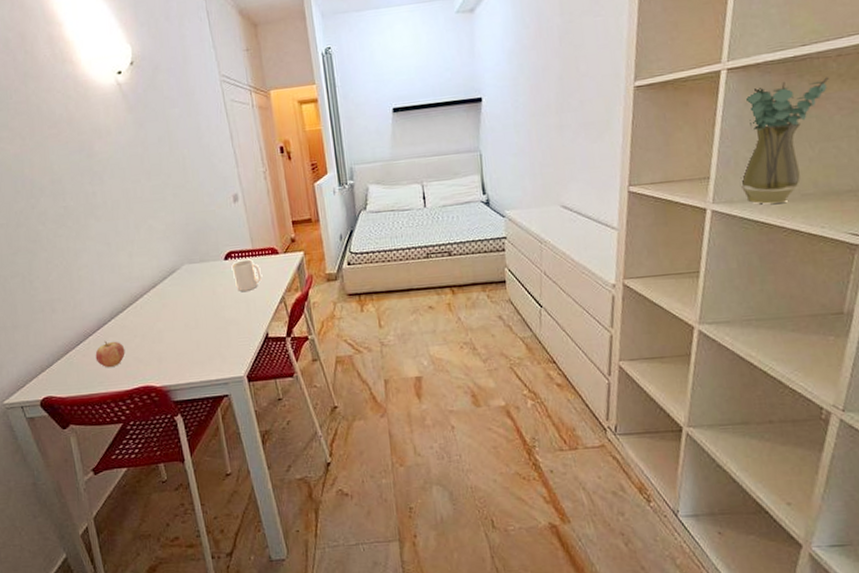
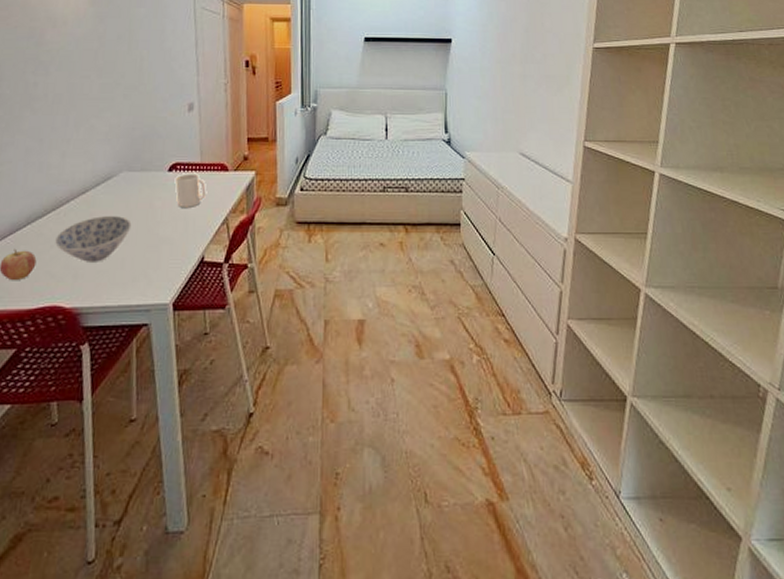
bowl: none [137,304,200,347] -> present [55,215,132,262]
vase: present [740,77,829,204] -> none [685,62,762,173]

